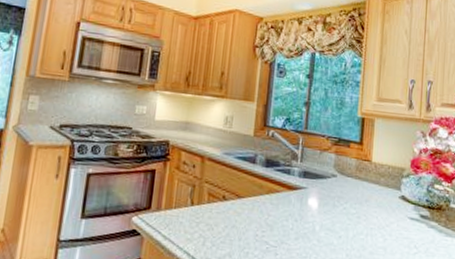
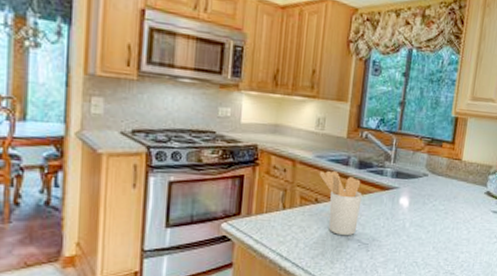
utensil holder: none [226,168,270,237] -> present [319,170,362,236]

